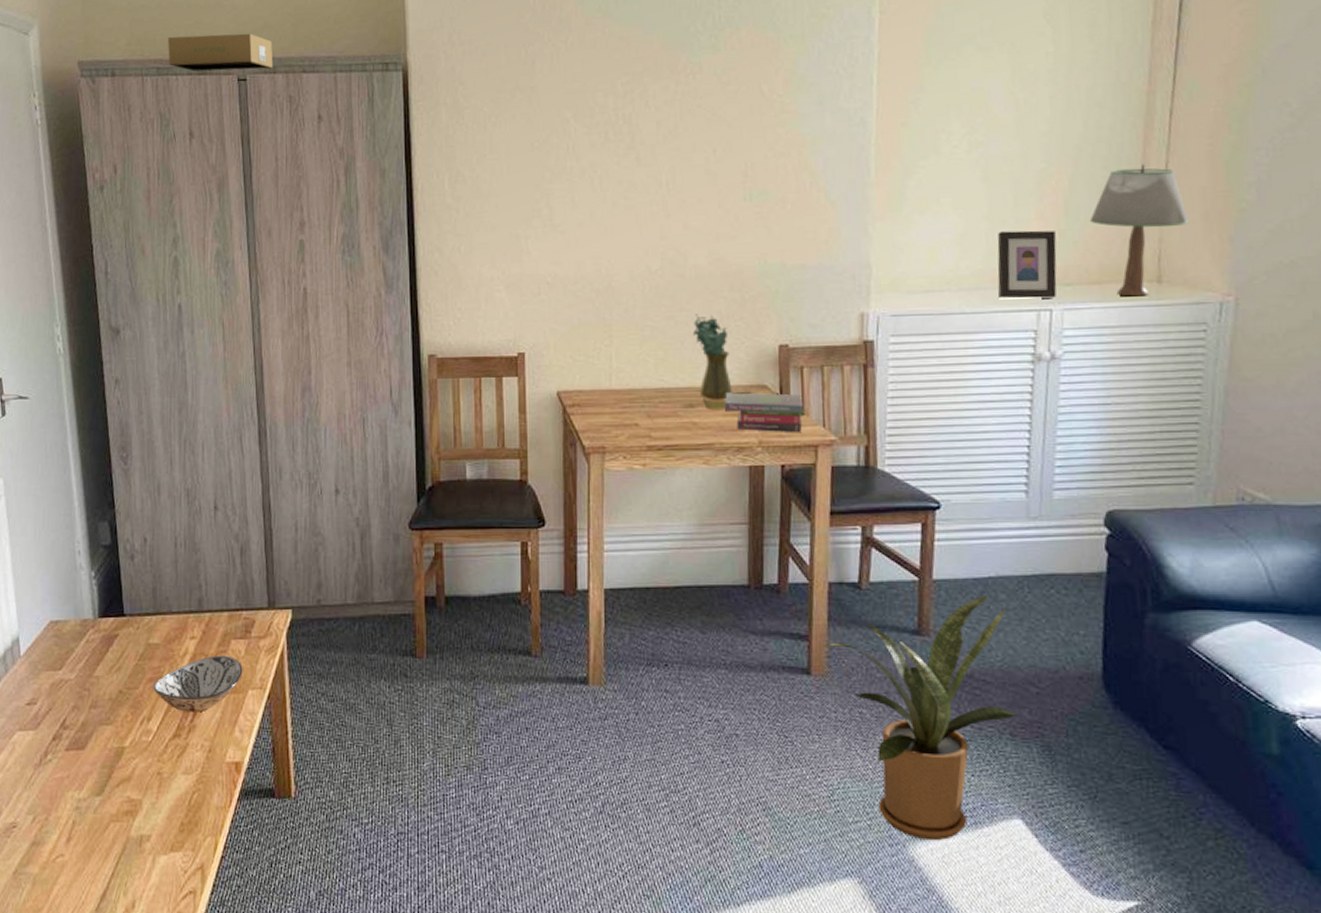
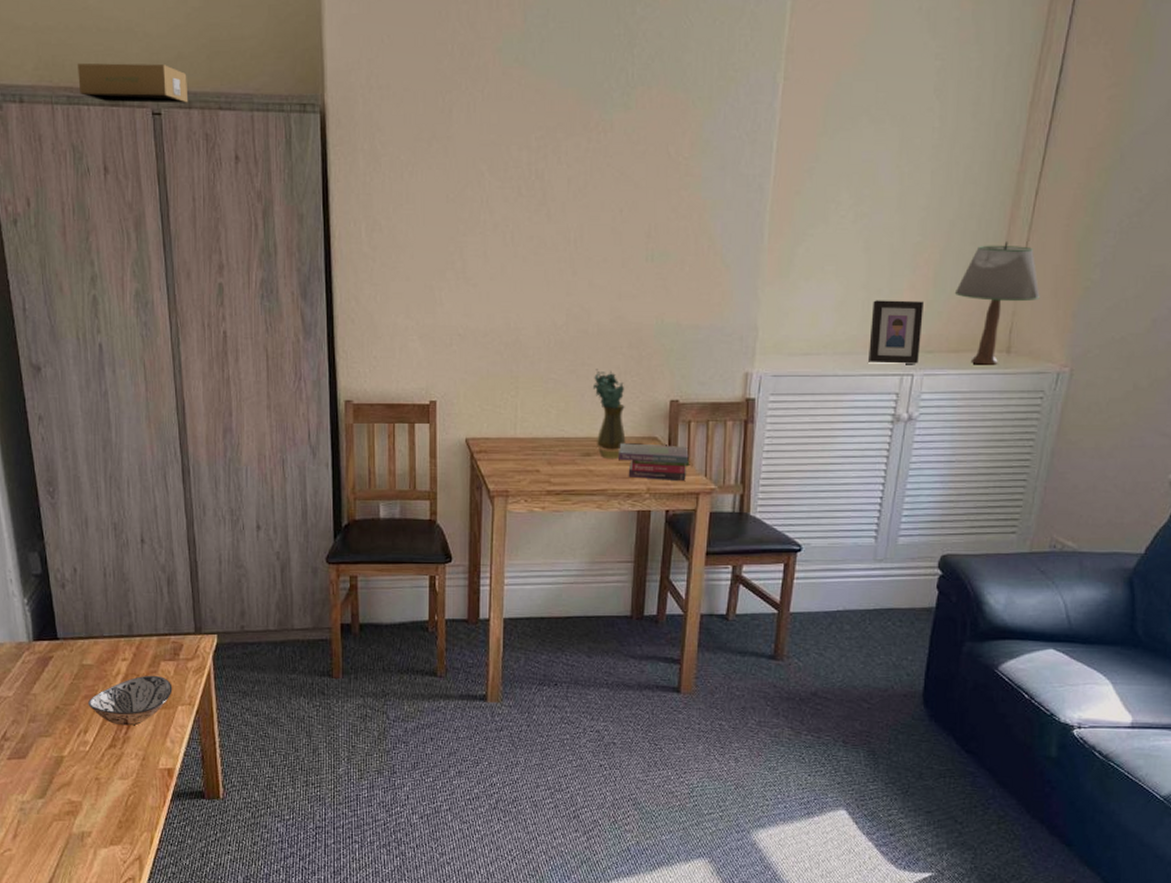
house plant: present [822,594,1019,841] -> none [692,625,851,828]

